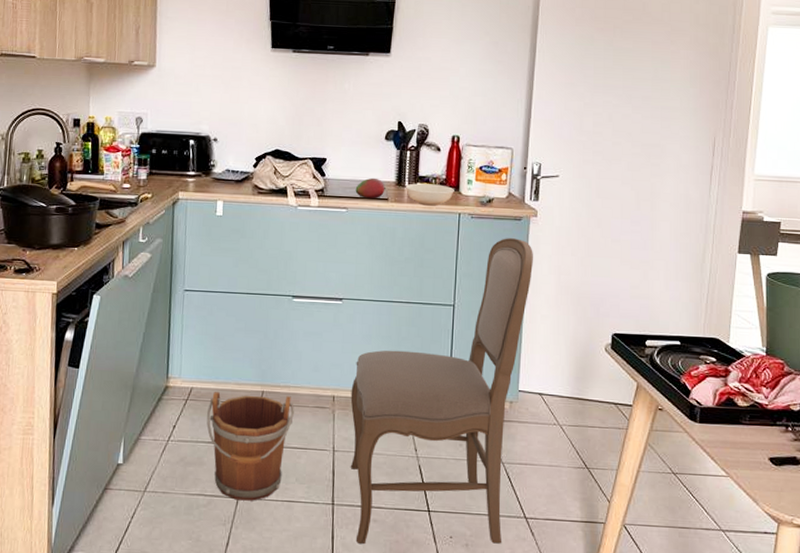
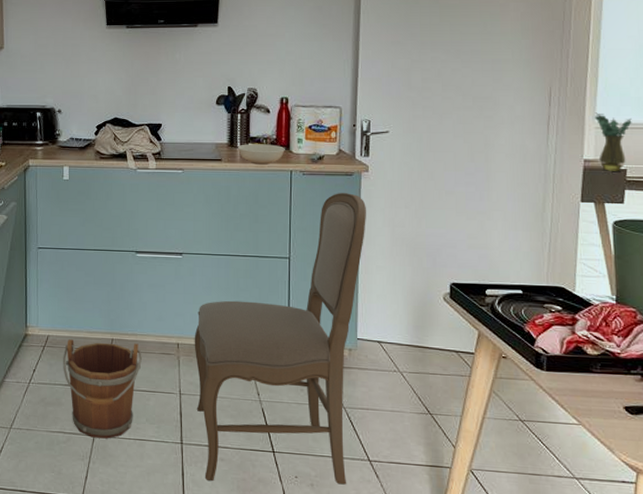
fruit: present [355,177,385,199] -> none [190,140,219,160]
vase: none [754,164,787,224] -> present [595,112,632,171]

